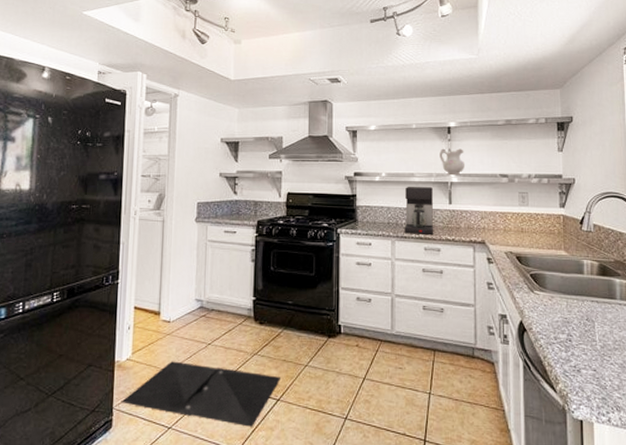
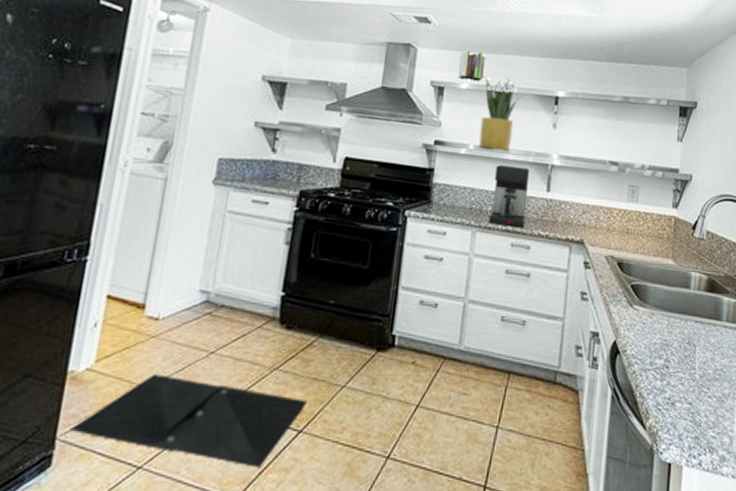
books: none [366,99,386,123] -> present [457,50,485,82]
planter: none [388,117,418,175] -> present [478,76,520,151]
ceramic pitcher: present [439,148,464,176] -> none [541,122,572,158]

